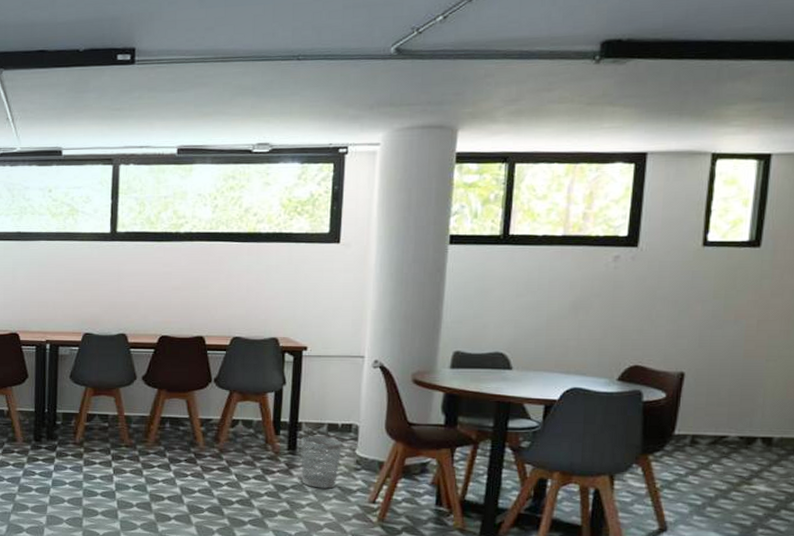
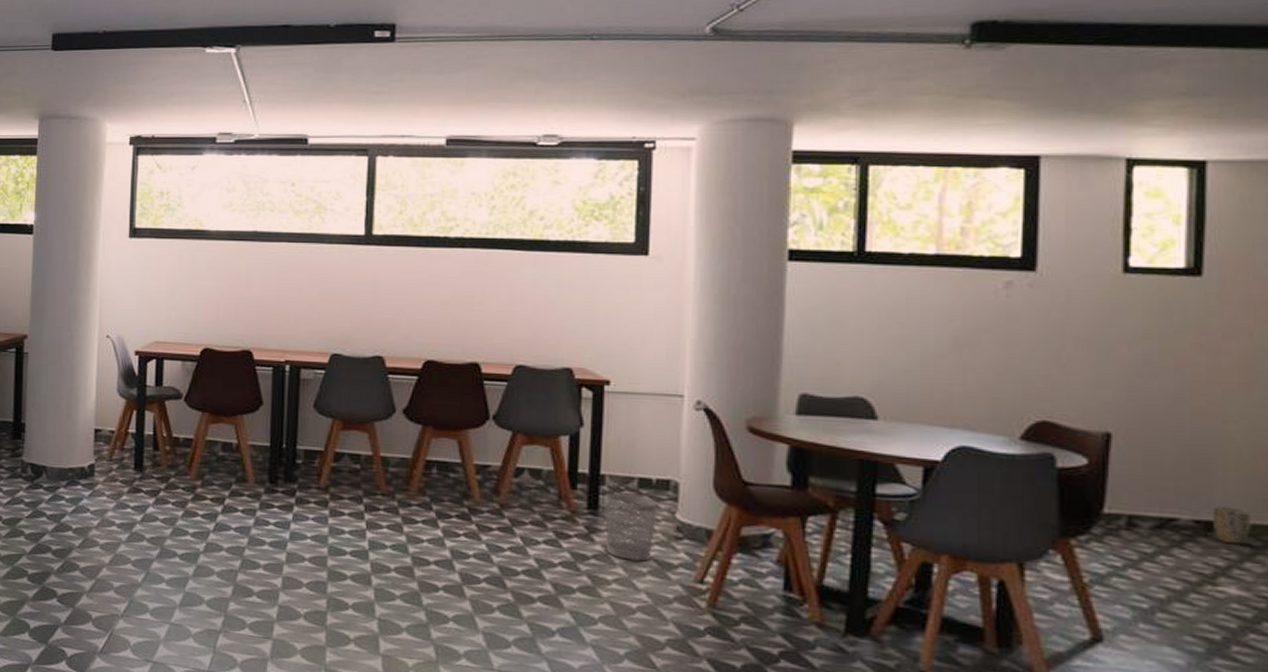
plant pot: none [752,424,781,454] -> present [1213,505,1252,545]

